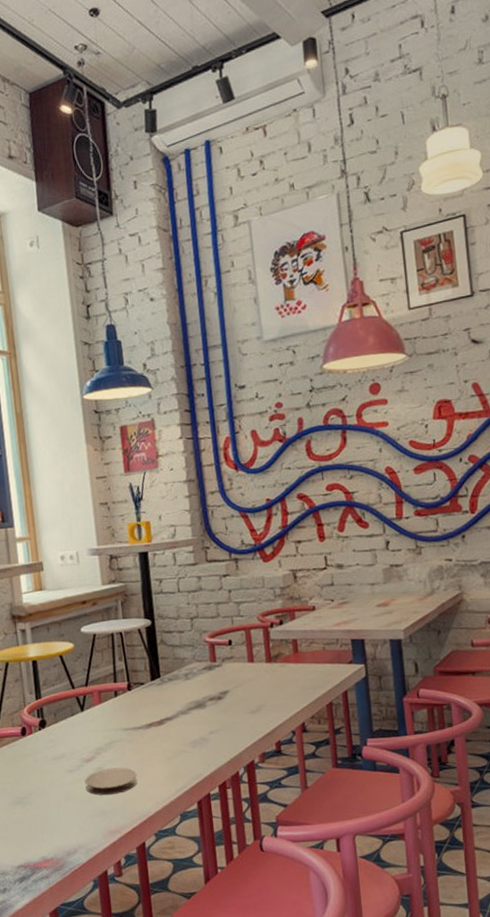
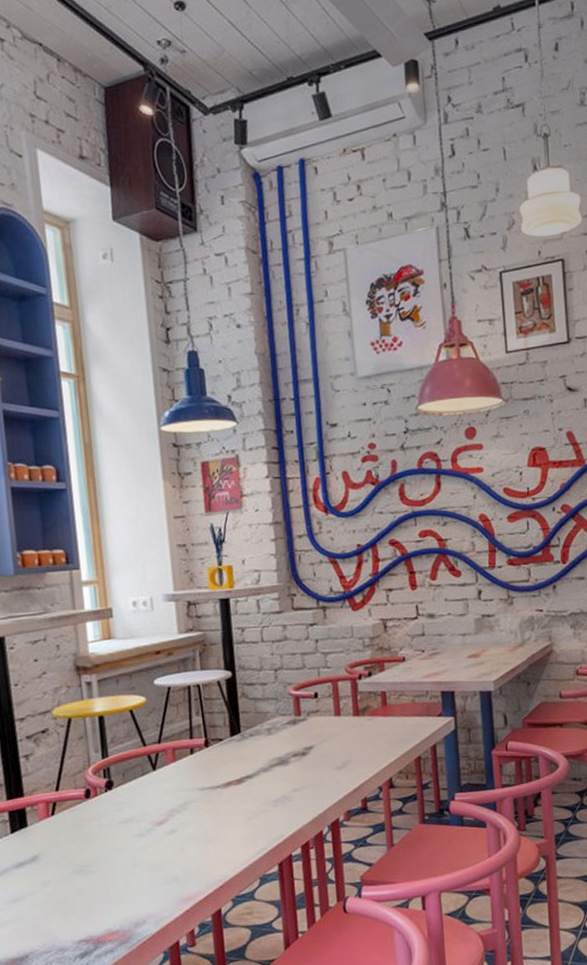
coaster: present [85,767,138,796] -> none [156,829,214,861]

